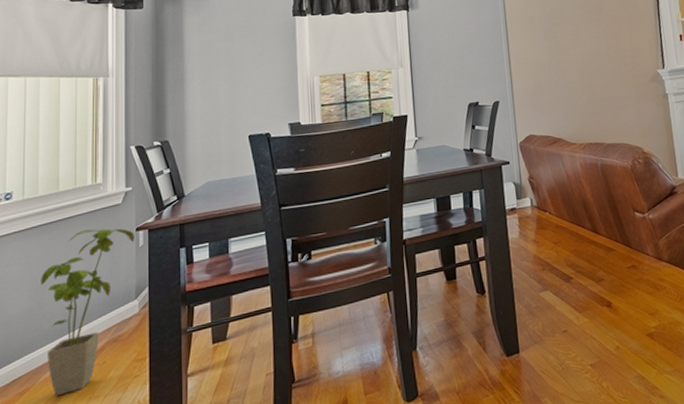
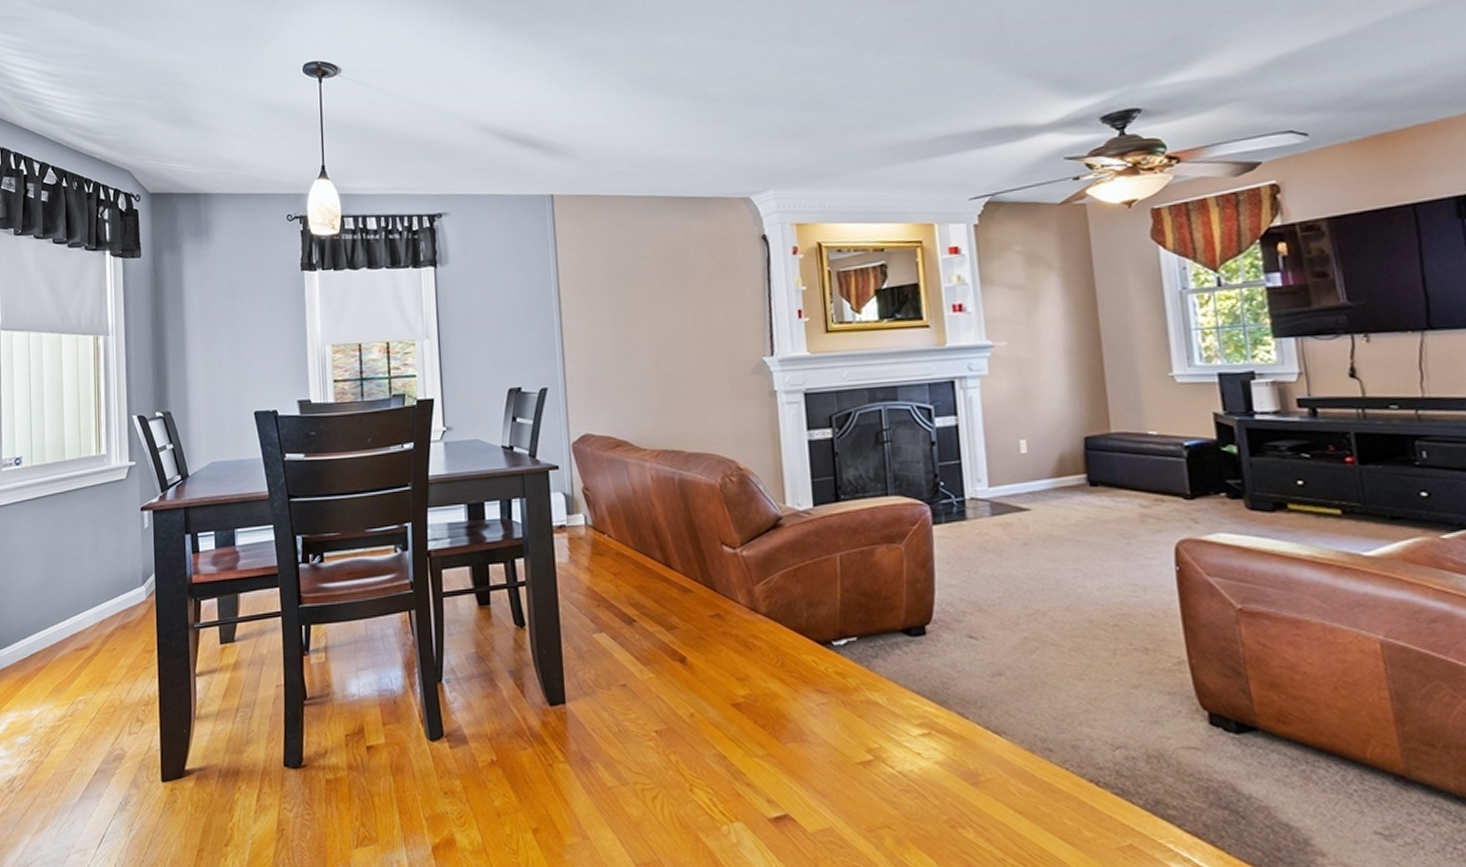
house plant: present [41,228,134,396] -> none [51,504,139,678]

